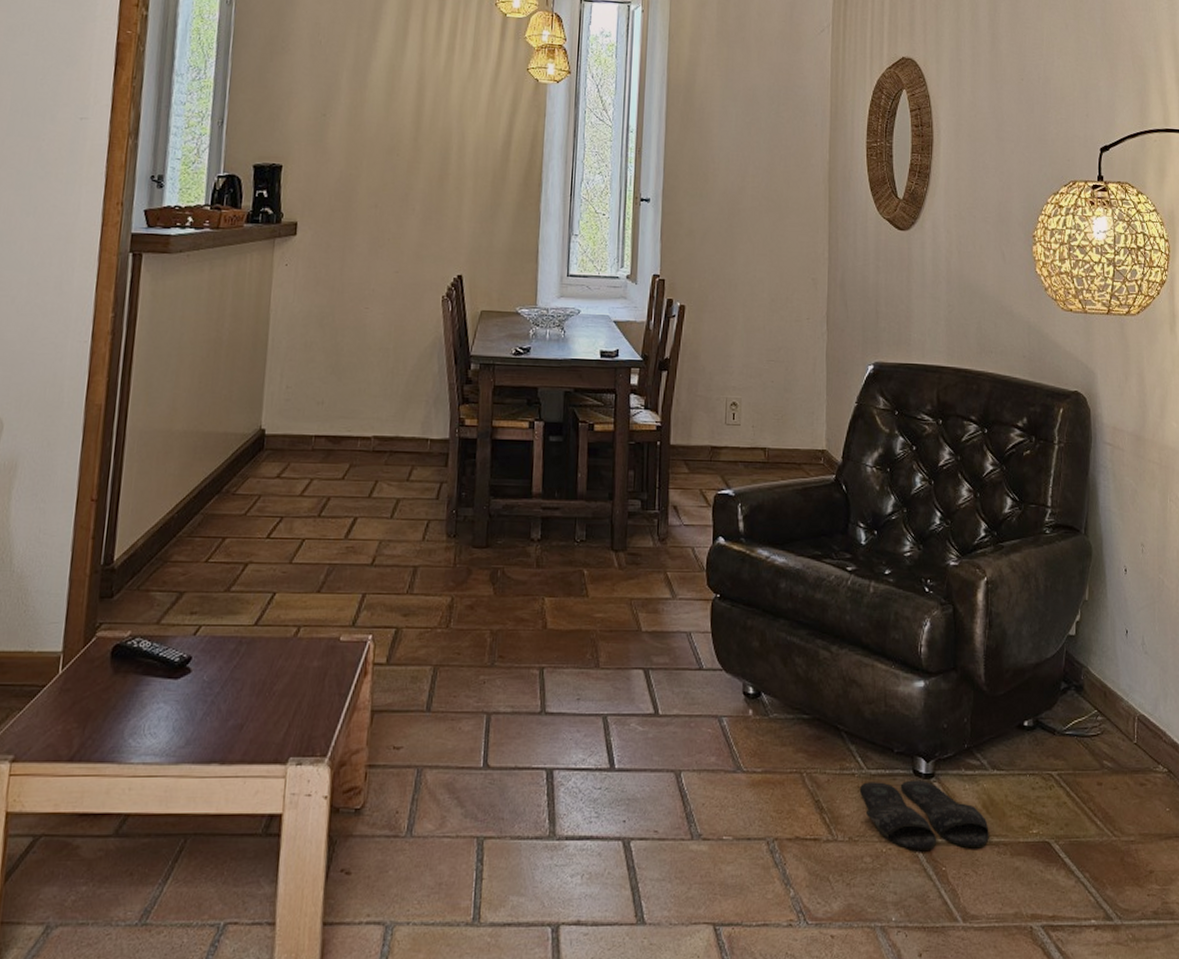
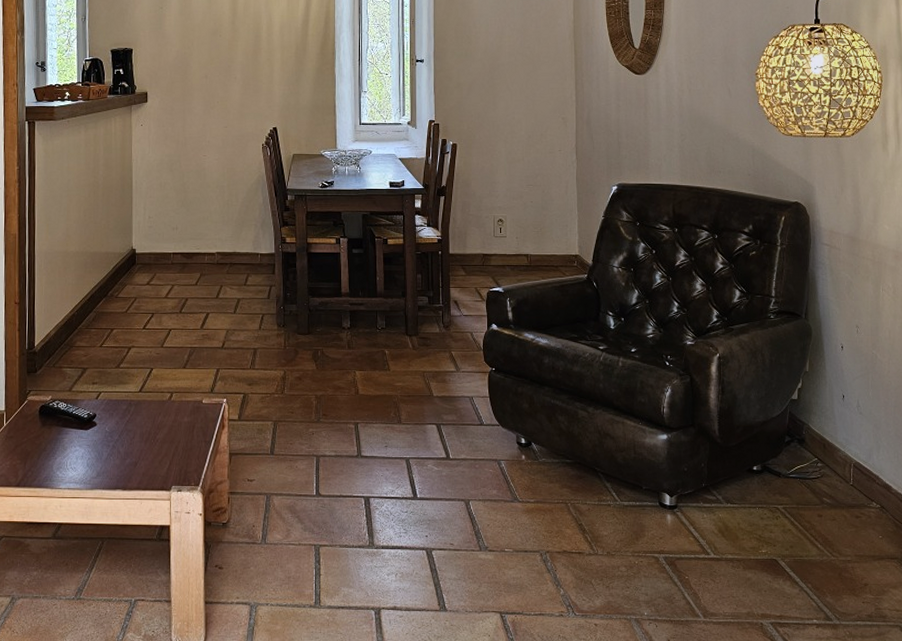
slippers: present [860,780,989,852] -> none [615,510,725,564]

